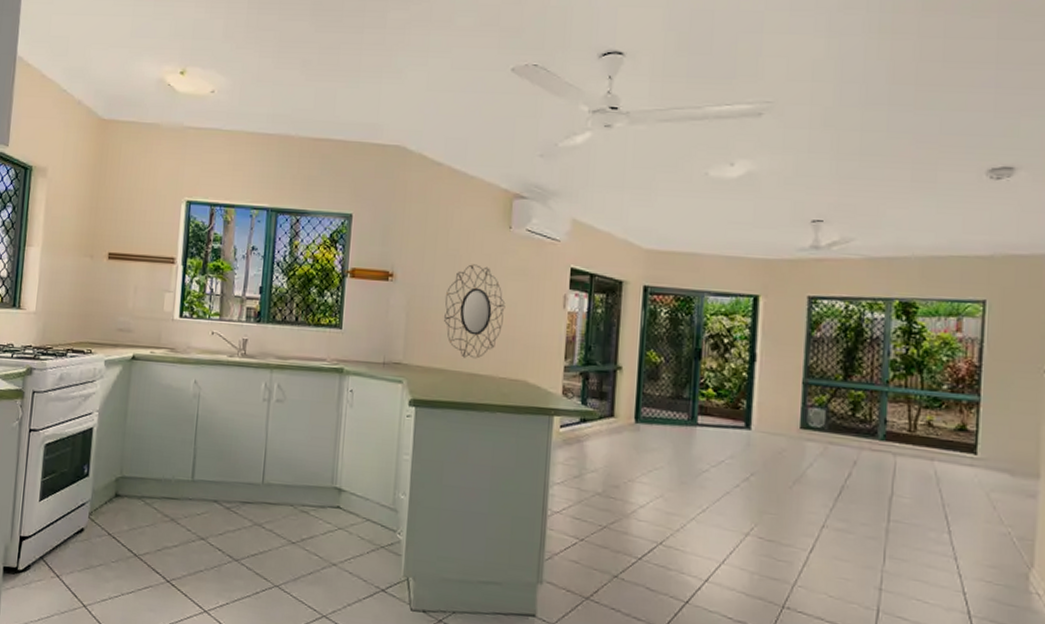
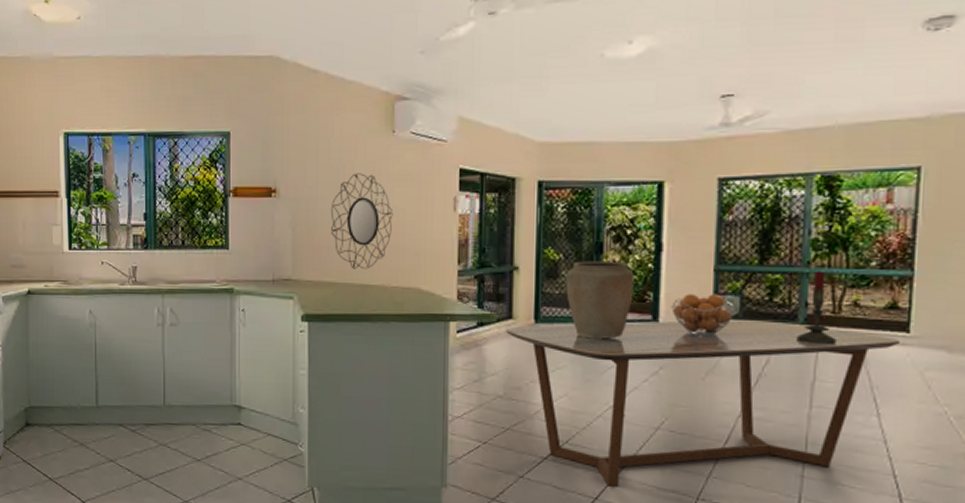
dining table: none [607,425,968,591] -> present [506,320,899,487]
vase: none [665,365,730,444] -> present [566,261,634,339]
fruit basket: none [763,404,822,446] -> present [671,293,736,336]
candle: none [876,390,912,462] -> present [797,271,836,345]

